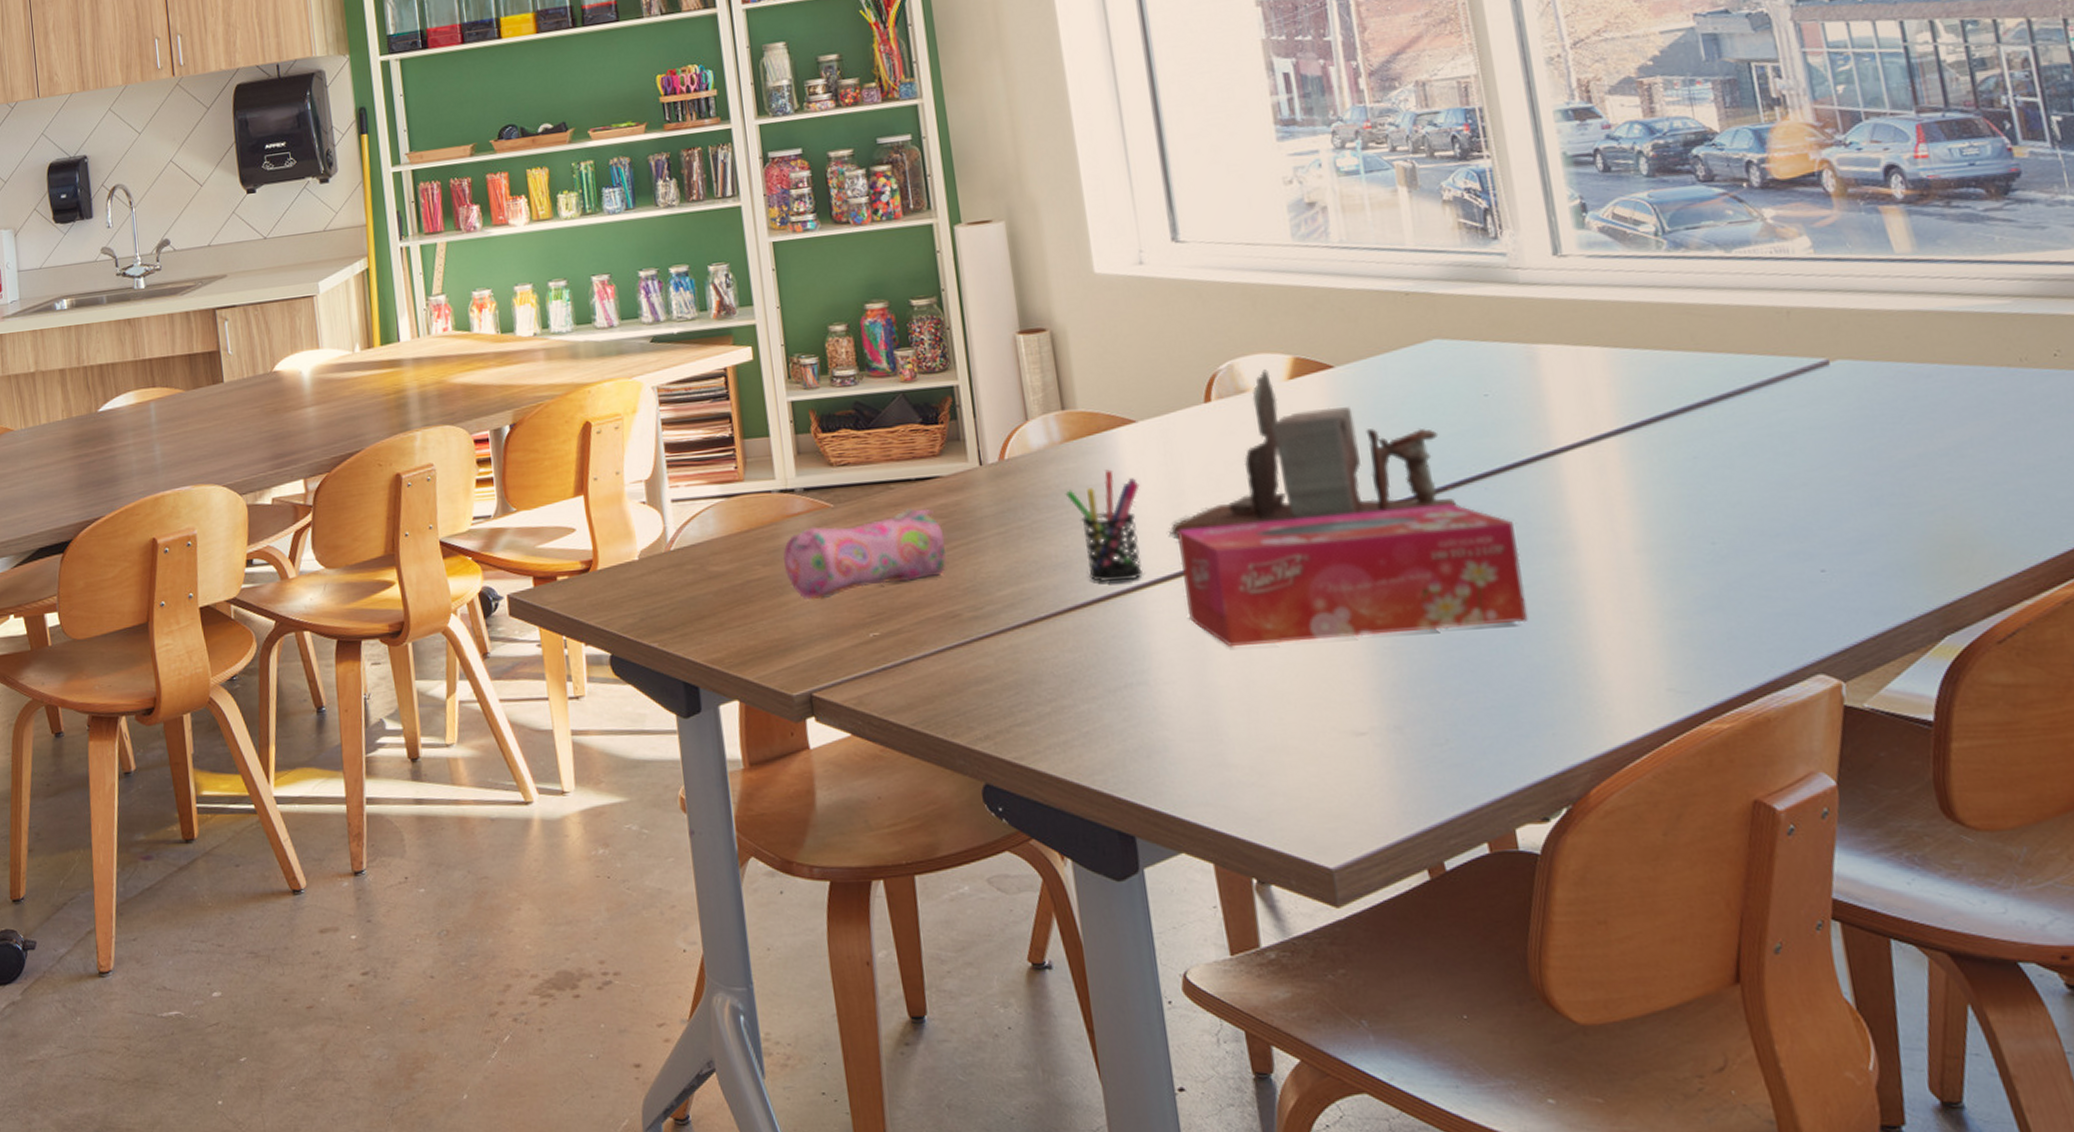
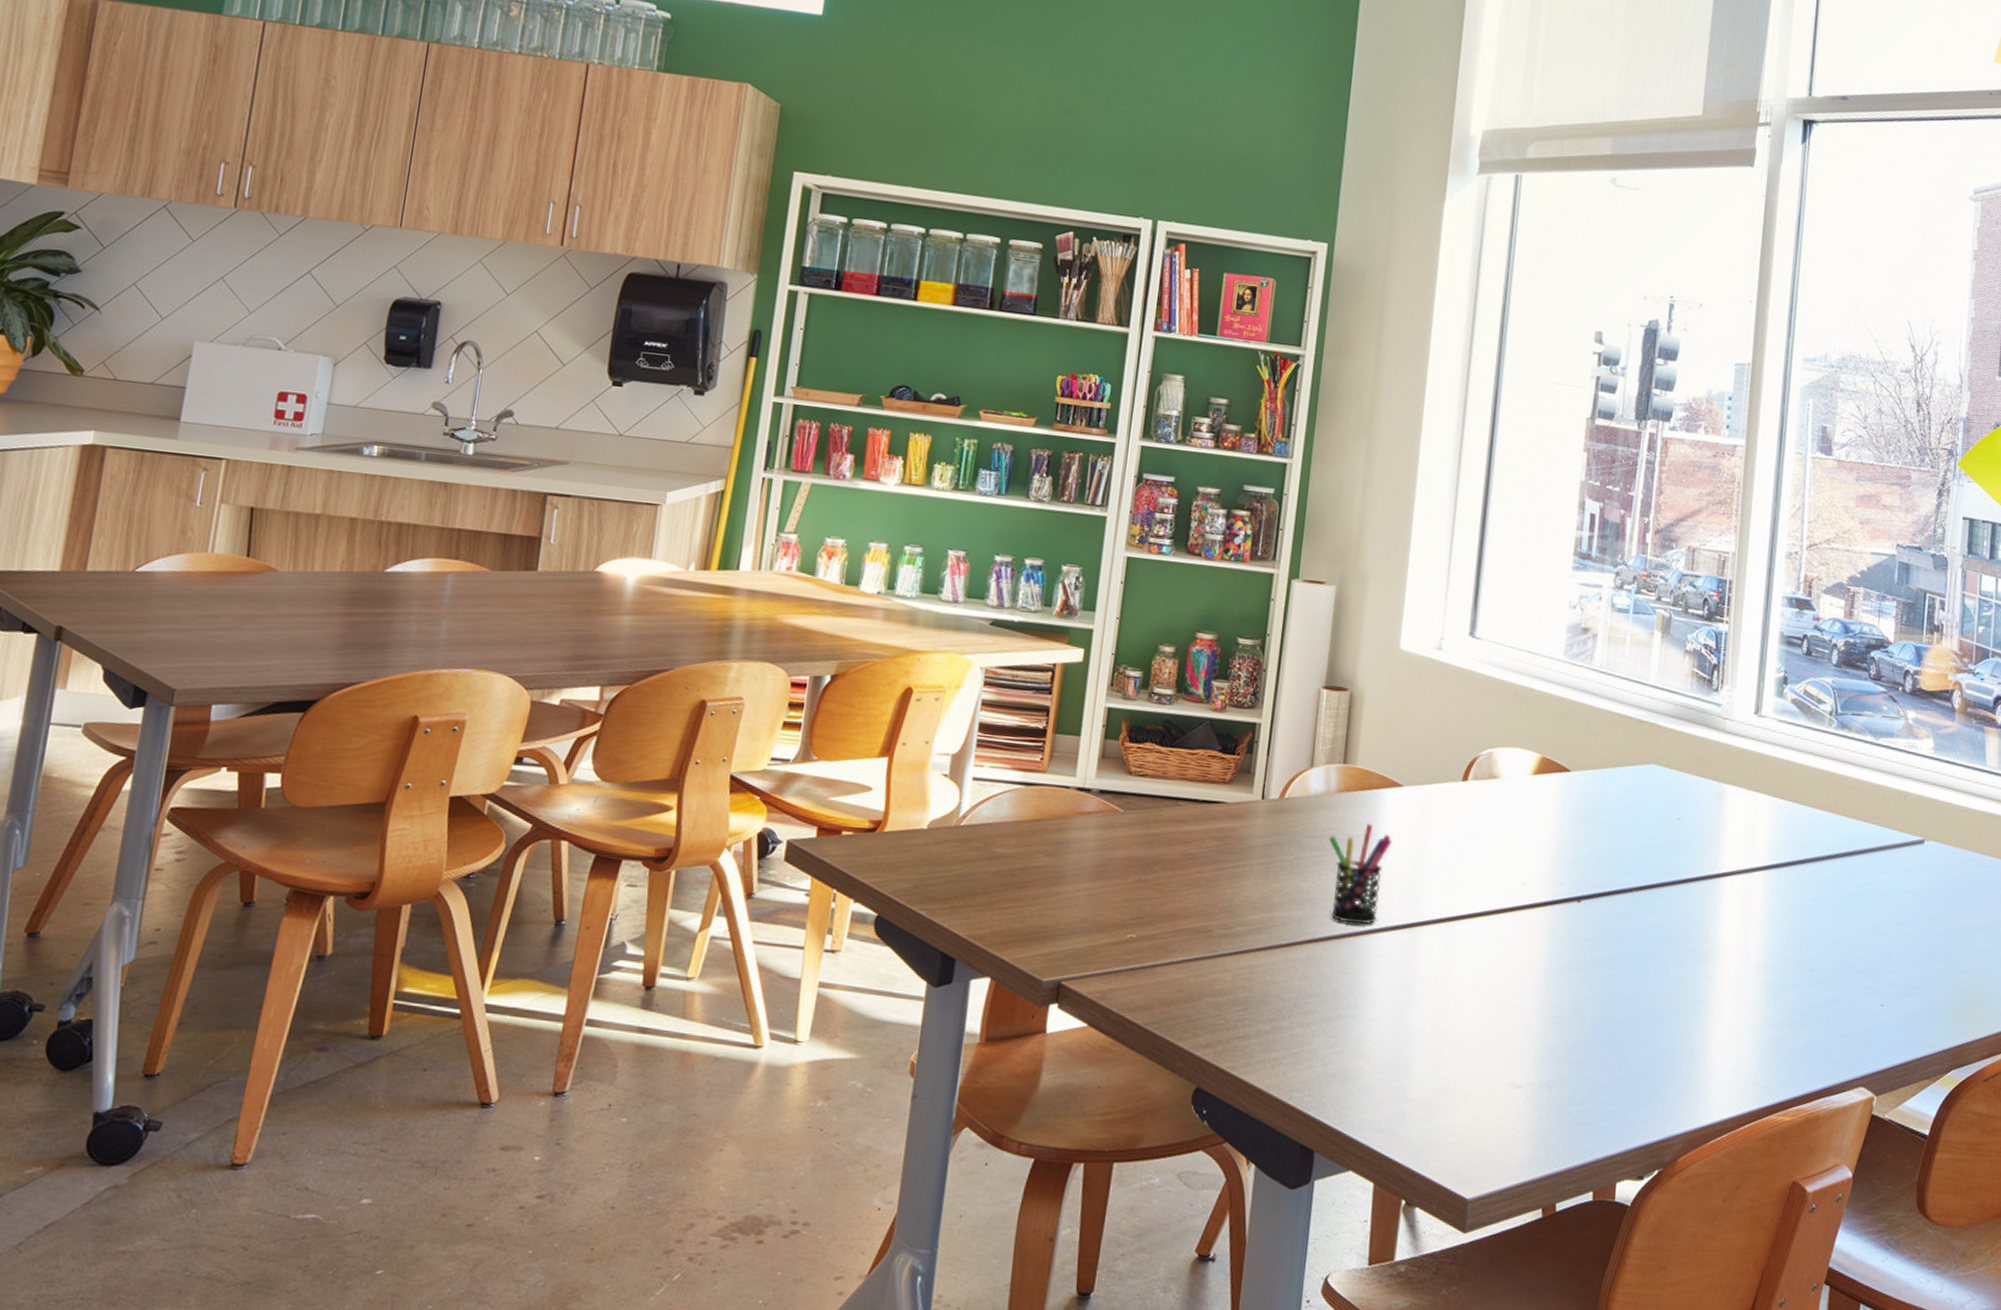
pencil case: present [783,508,947,601] -> none [1064,826,1216,896]
desk organizer: present [1169,369,1461,536] -> none [1406,762,1639,908]
tissue box: present [1177,503,1529,647] -> none [1405,887,1674,1012]

